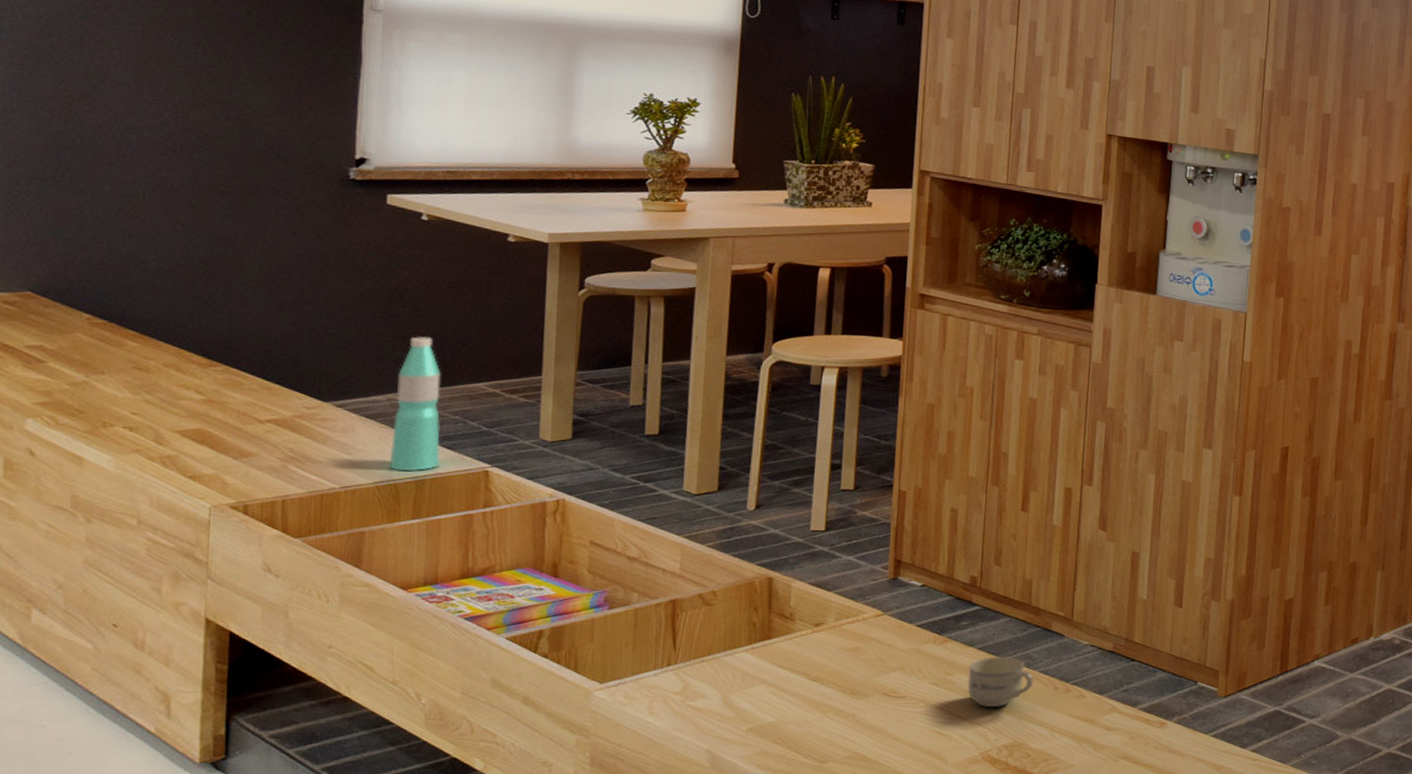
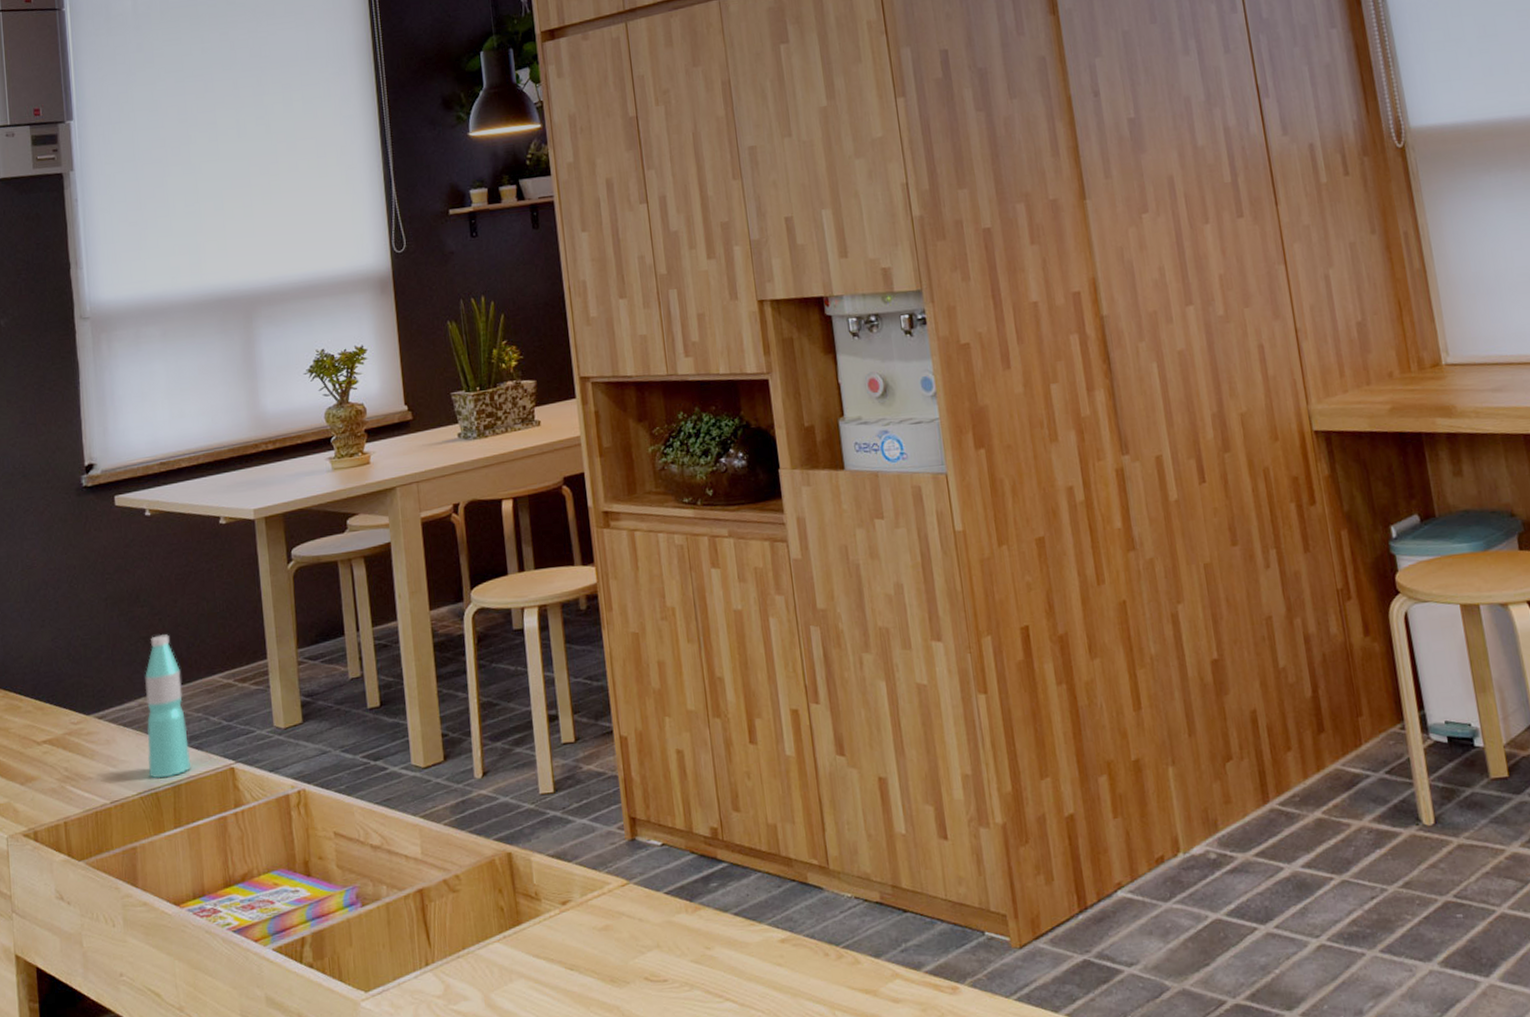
cup: present [967,656,1034,708] -> none [726,921,801,986]

